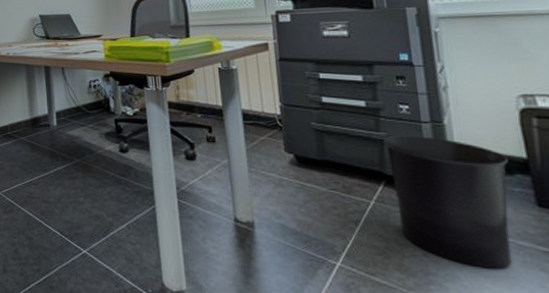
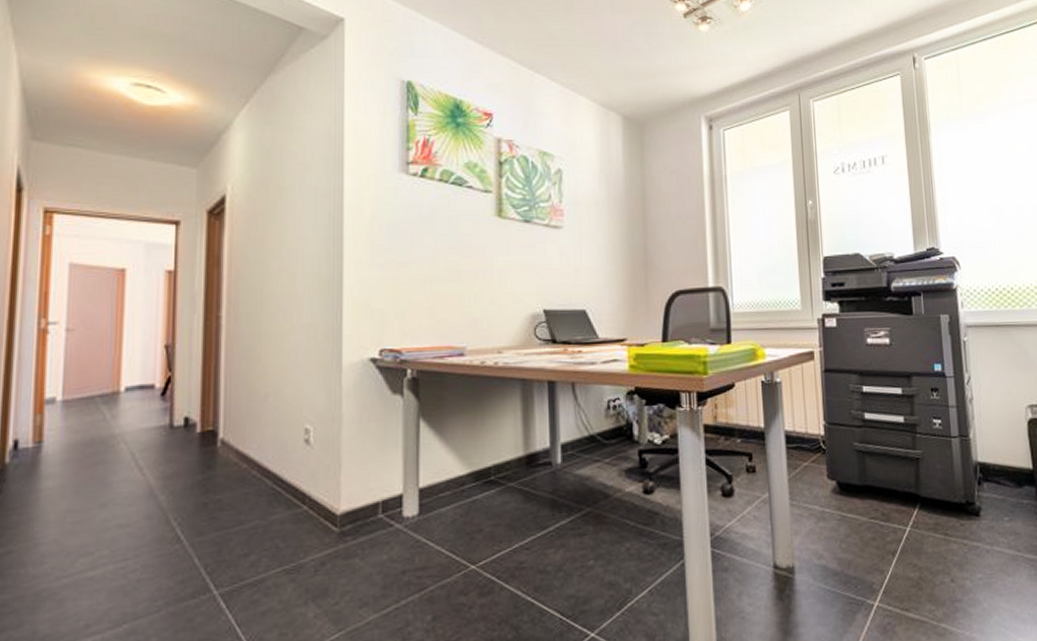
waste bin: present [383,136,513,269] -> none [918,452,1021,587]

